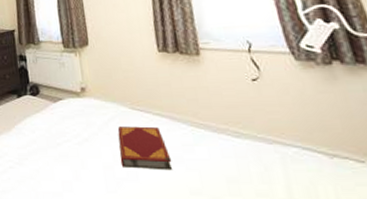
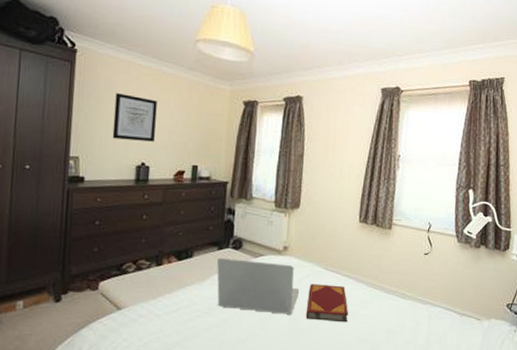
laptop: none [18,105,108,163] -> present [216,258,300,315]

